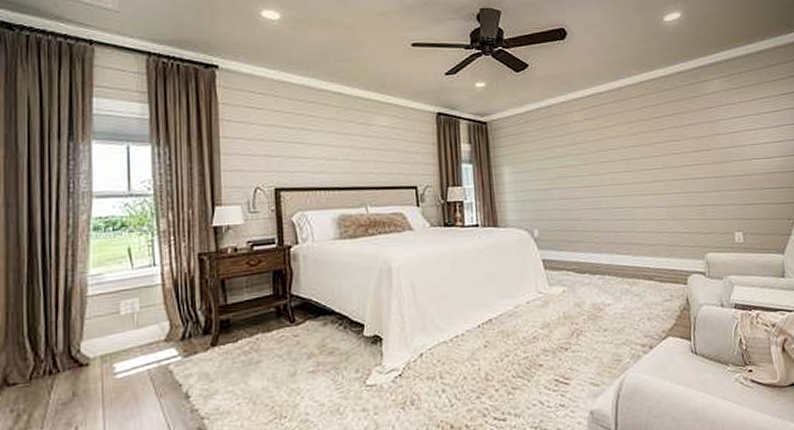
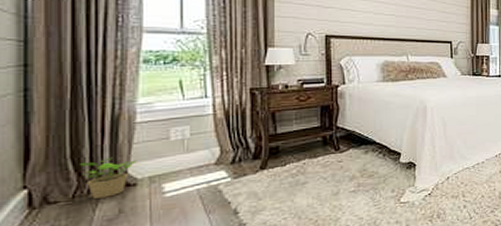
potted plant: none [36,334,89,380] -> present [80,157,137,198]

